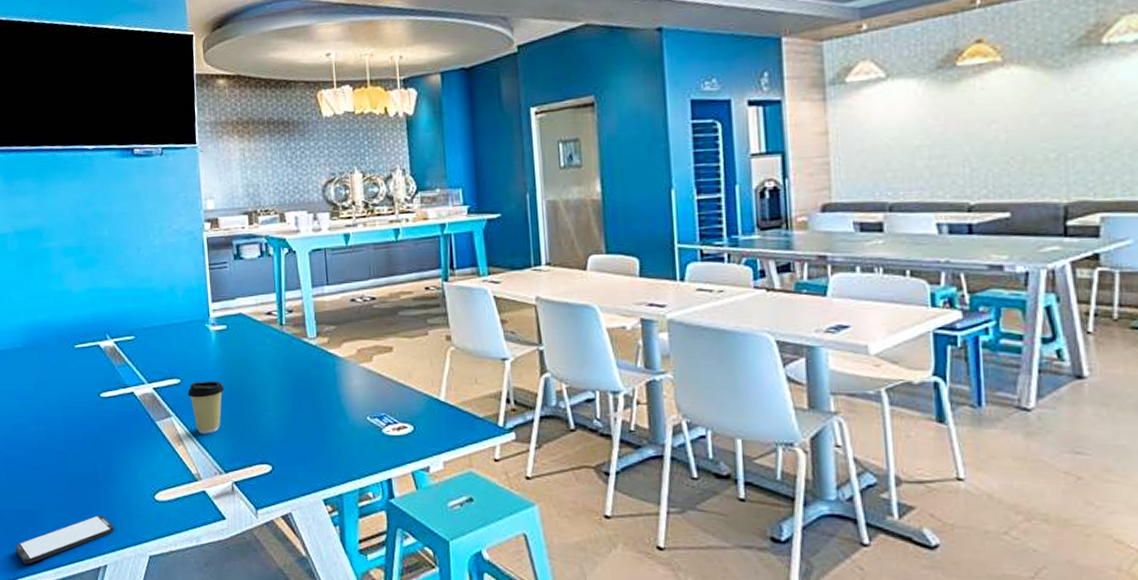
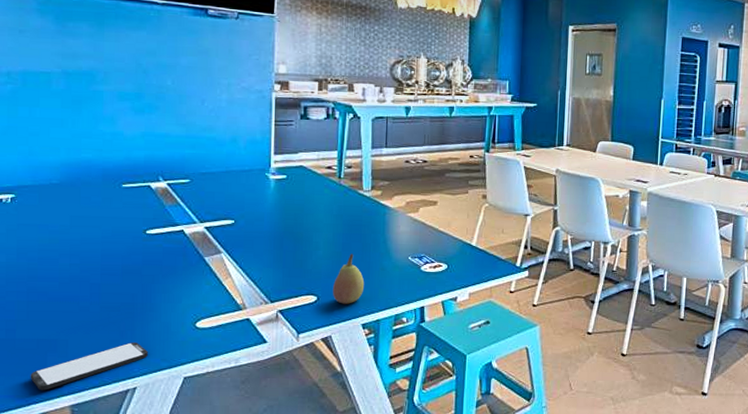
coffee cup: present [187,381,225,434] -> none [240,222,279,269]
fruit: none [287,413,322,475] -> present [332,253,365,304]

